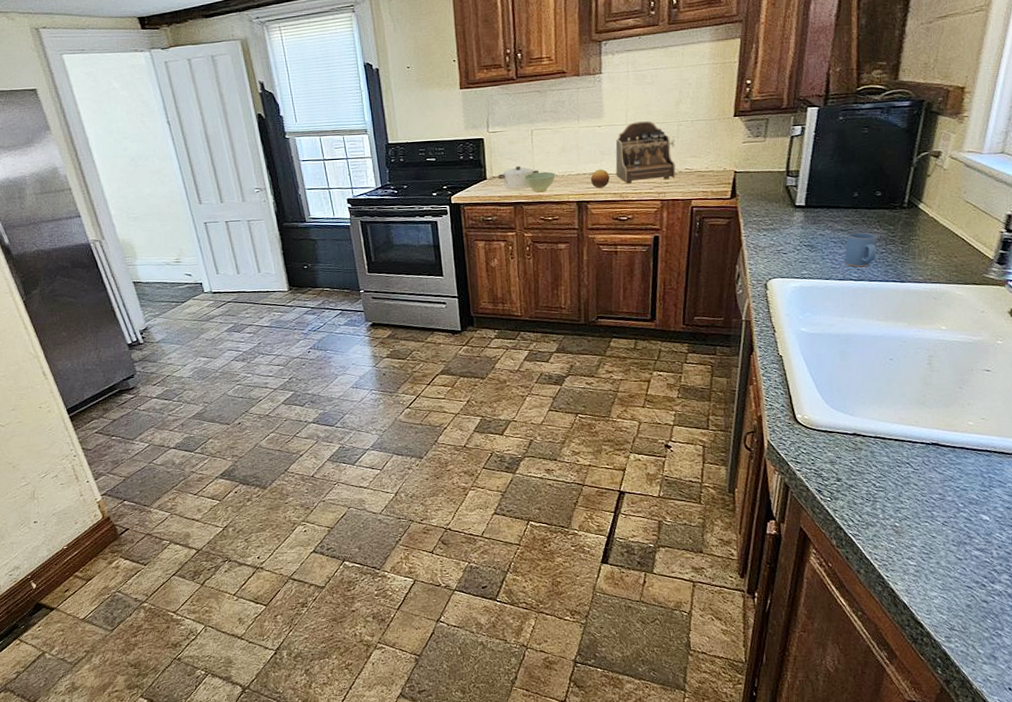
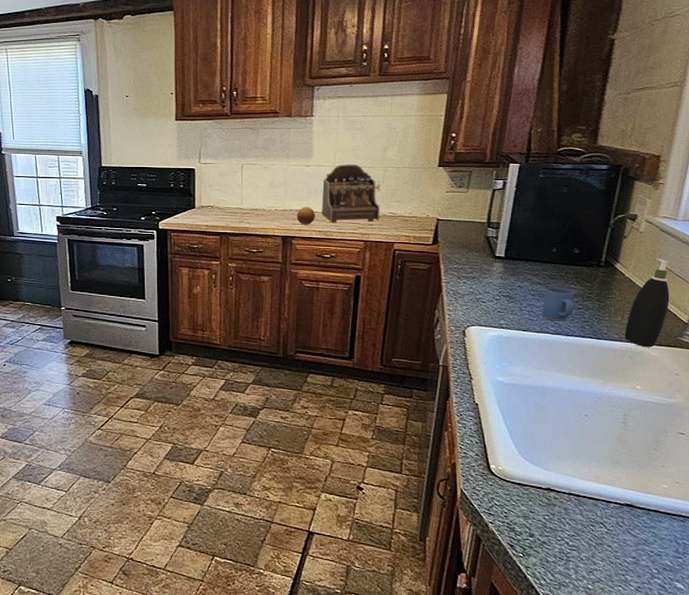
cooking pot: present [498,166,540,190] -> none [206,197,247,220]
bowl: present [524,171,556,194] -> none [232,205,263,226]
soap dispenser: none [928,195,975,287] -> present [624,258,670,347]

